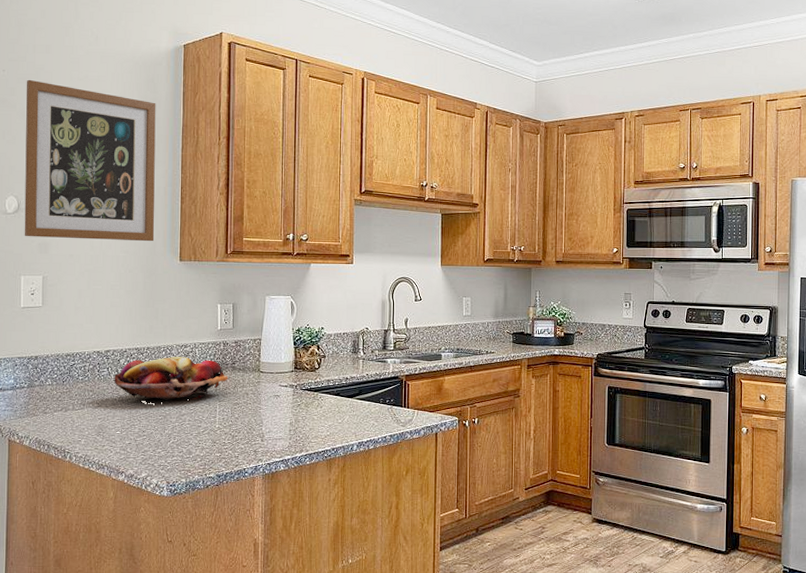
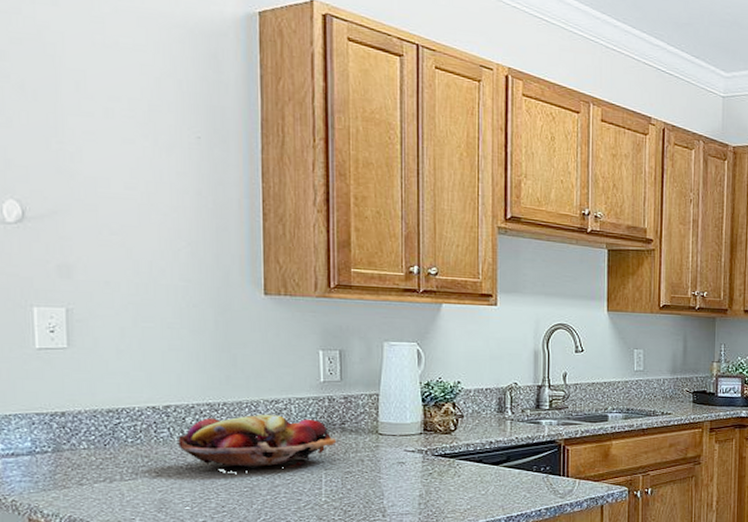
wall art: present [24,79,156,242] -> none [23,40,228,269]

